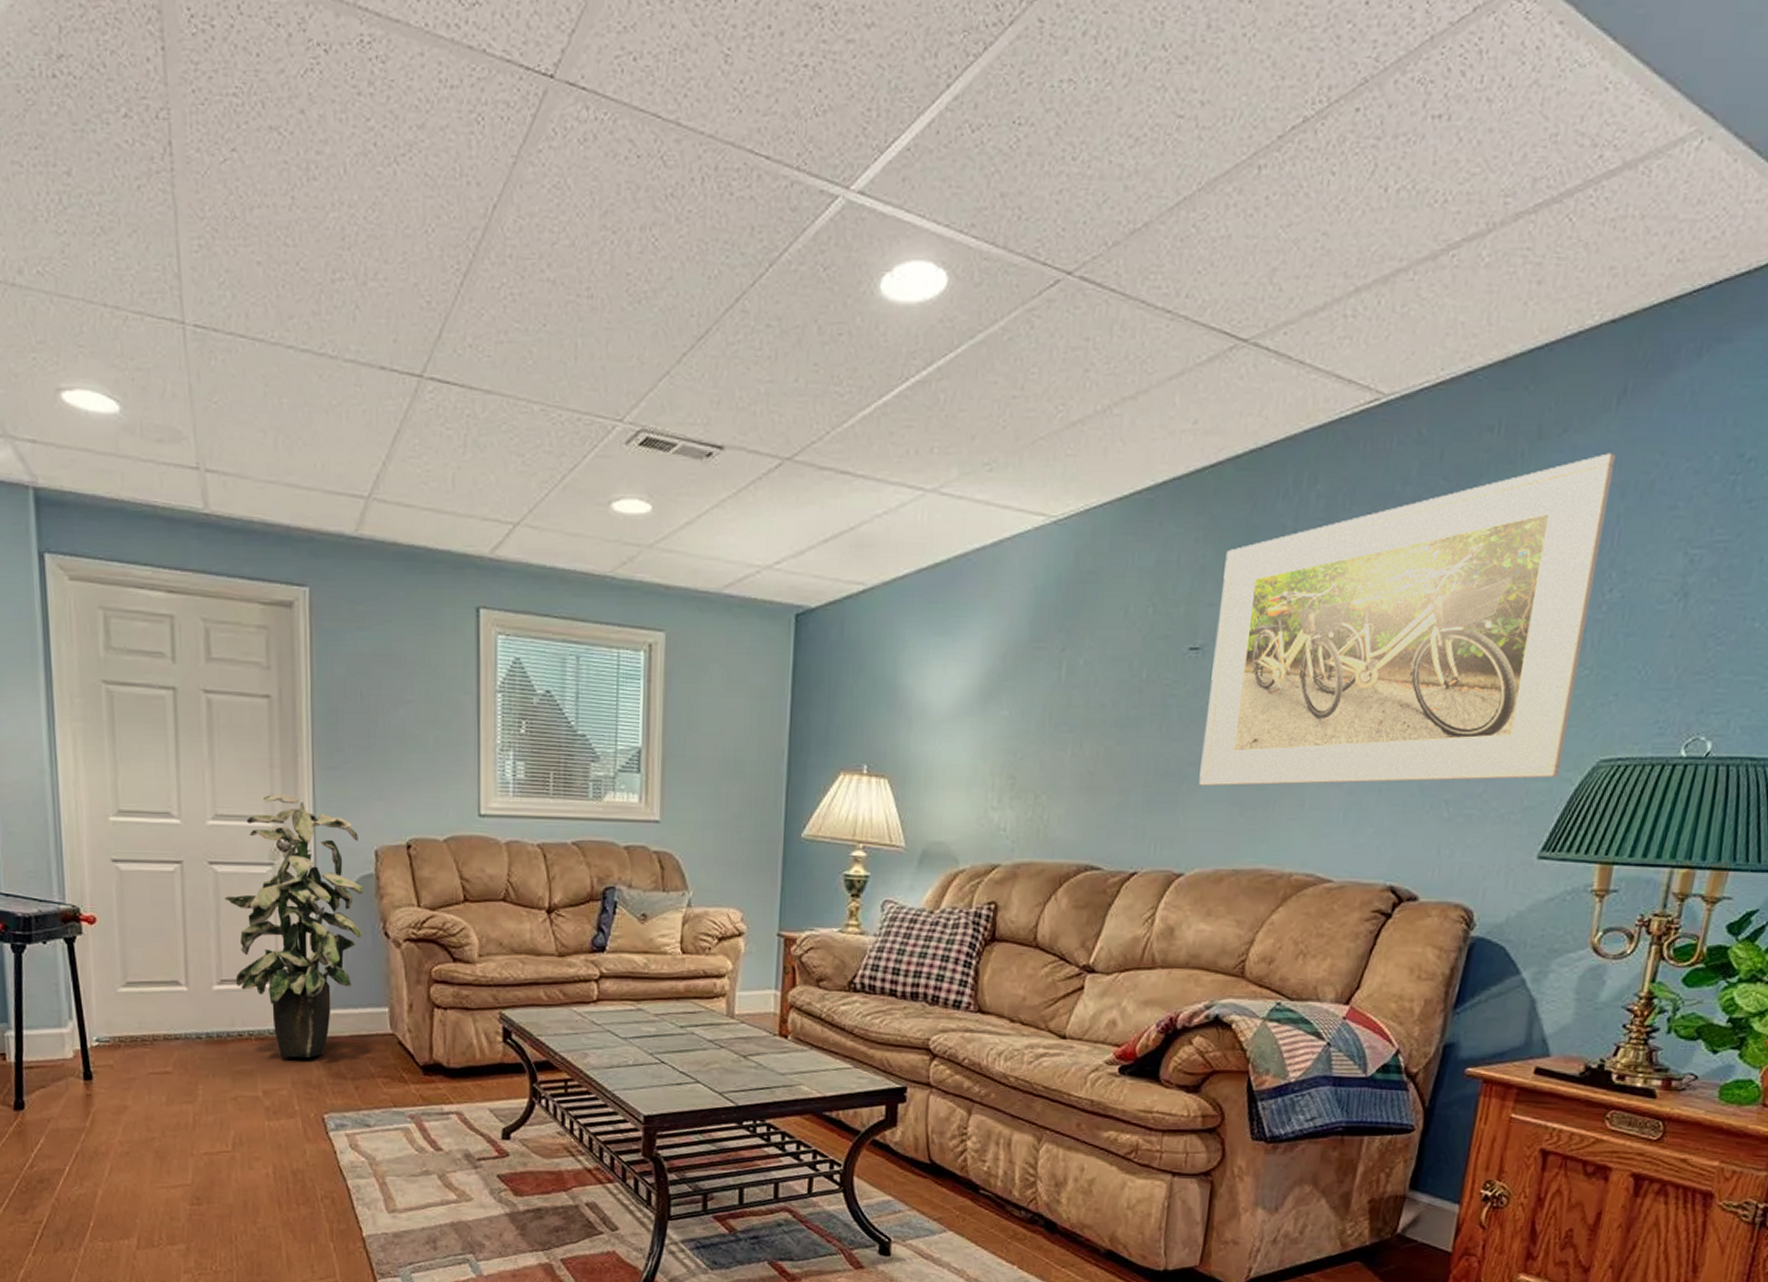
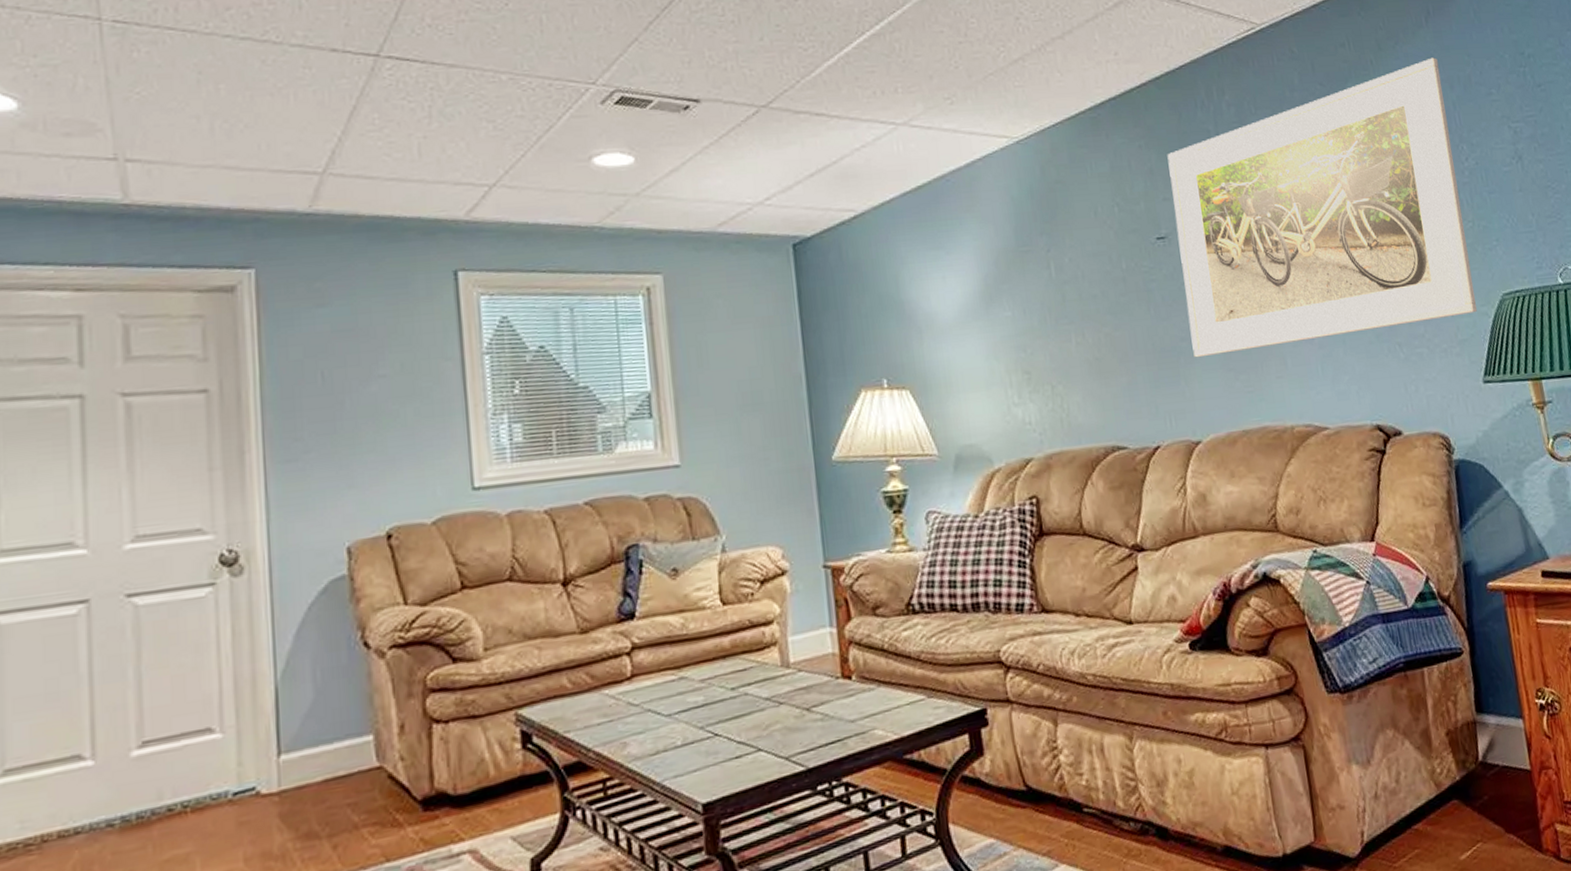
indoor plant: present [224,794,363,1058] -> none [147,498,334,828]

